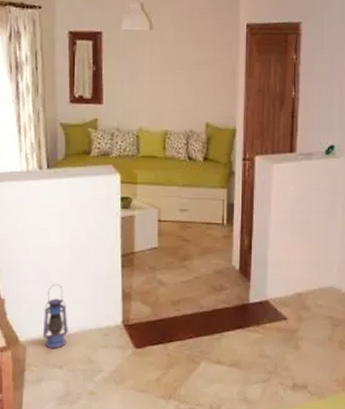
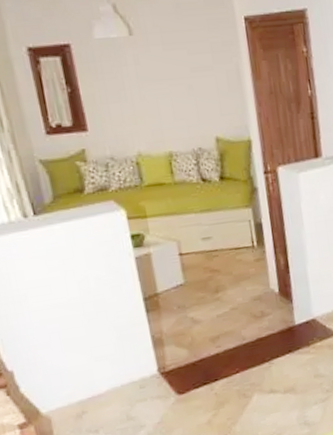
lantern: present [42,284,68,349] -> none [63,343,98,415]

